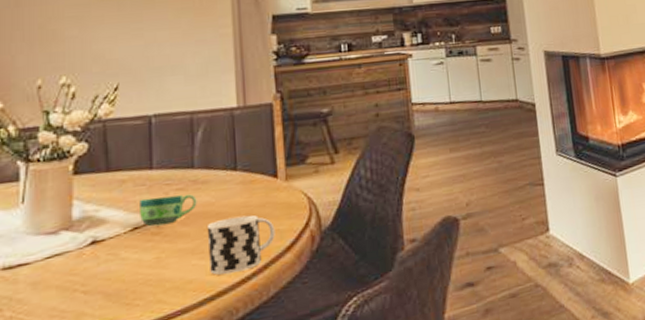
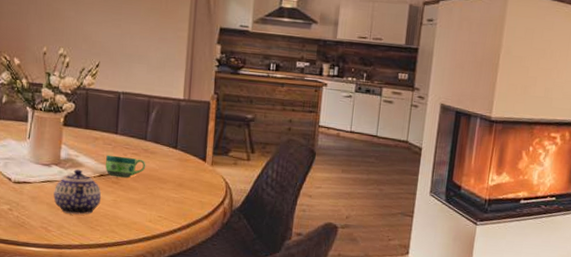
teapot: none [66,227,138,294] -> present [53,169,102,215]
cup: present [206,215,275,275] -> none [149,183,199,225]

